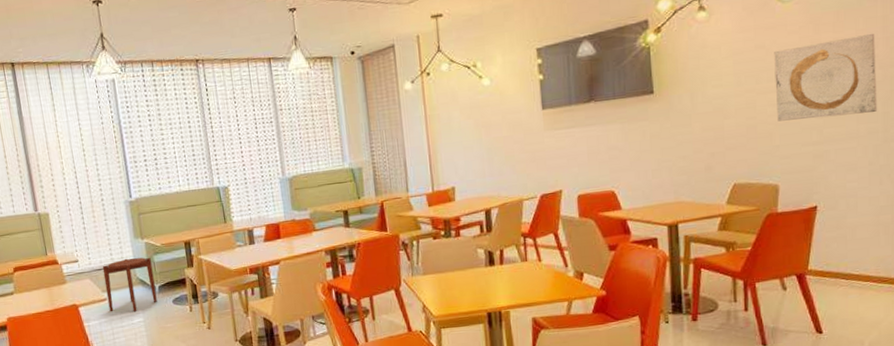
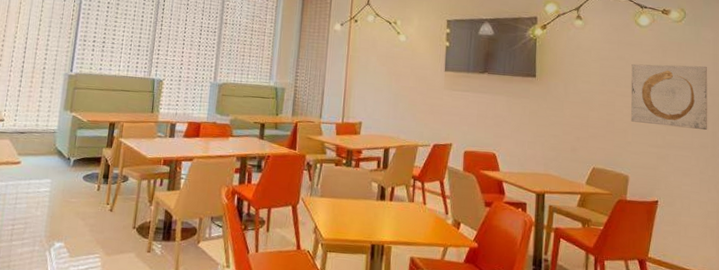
side table: present [102,257,157,311] -> none [19,127,74,180]

